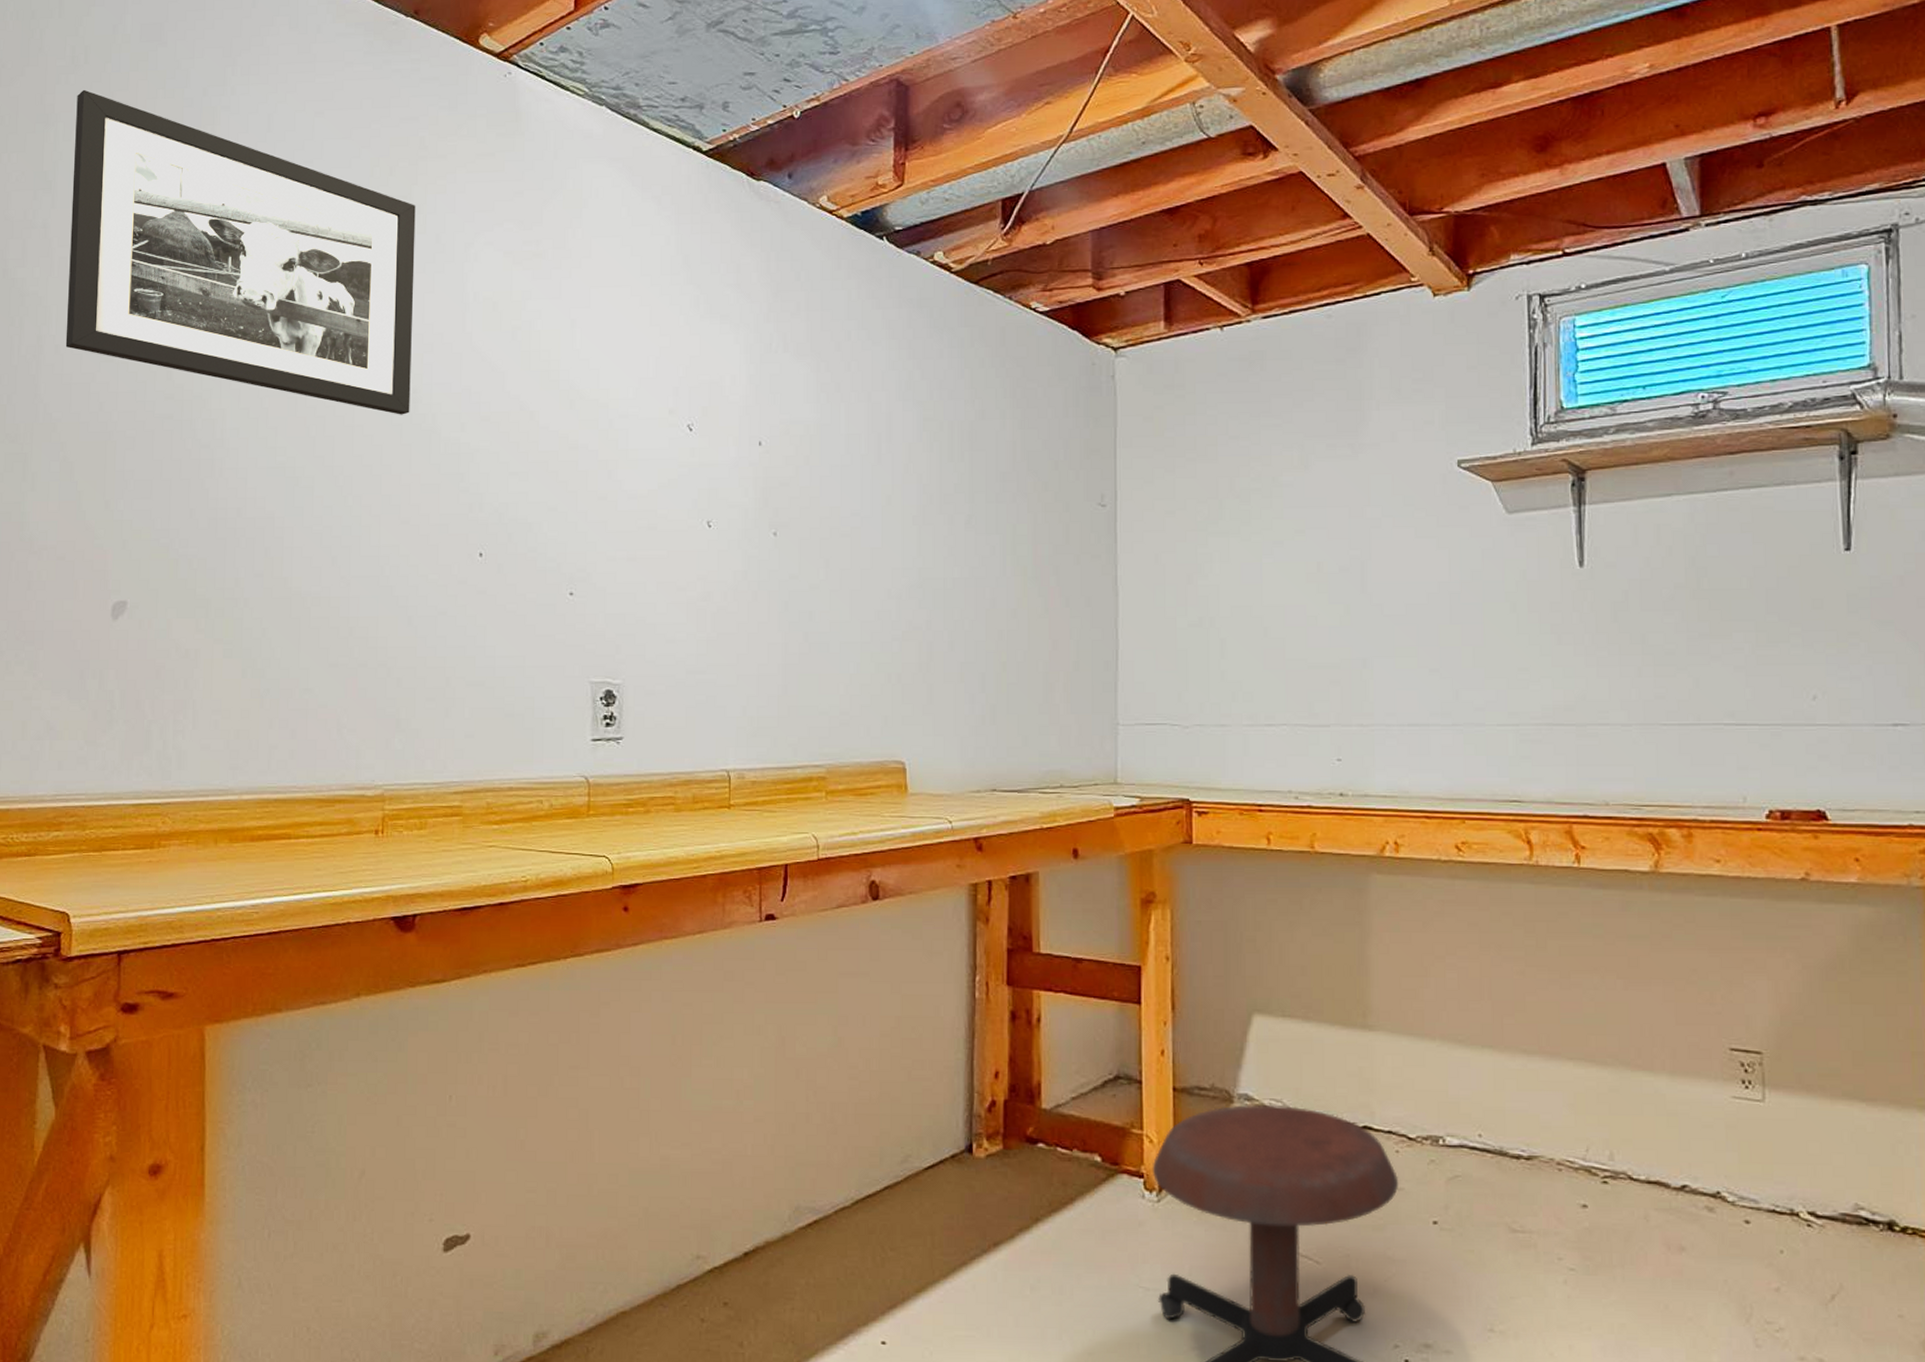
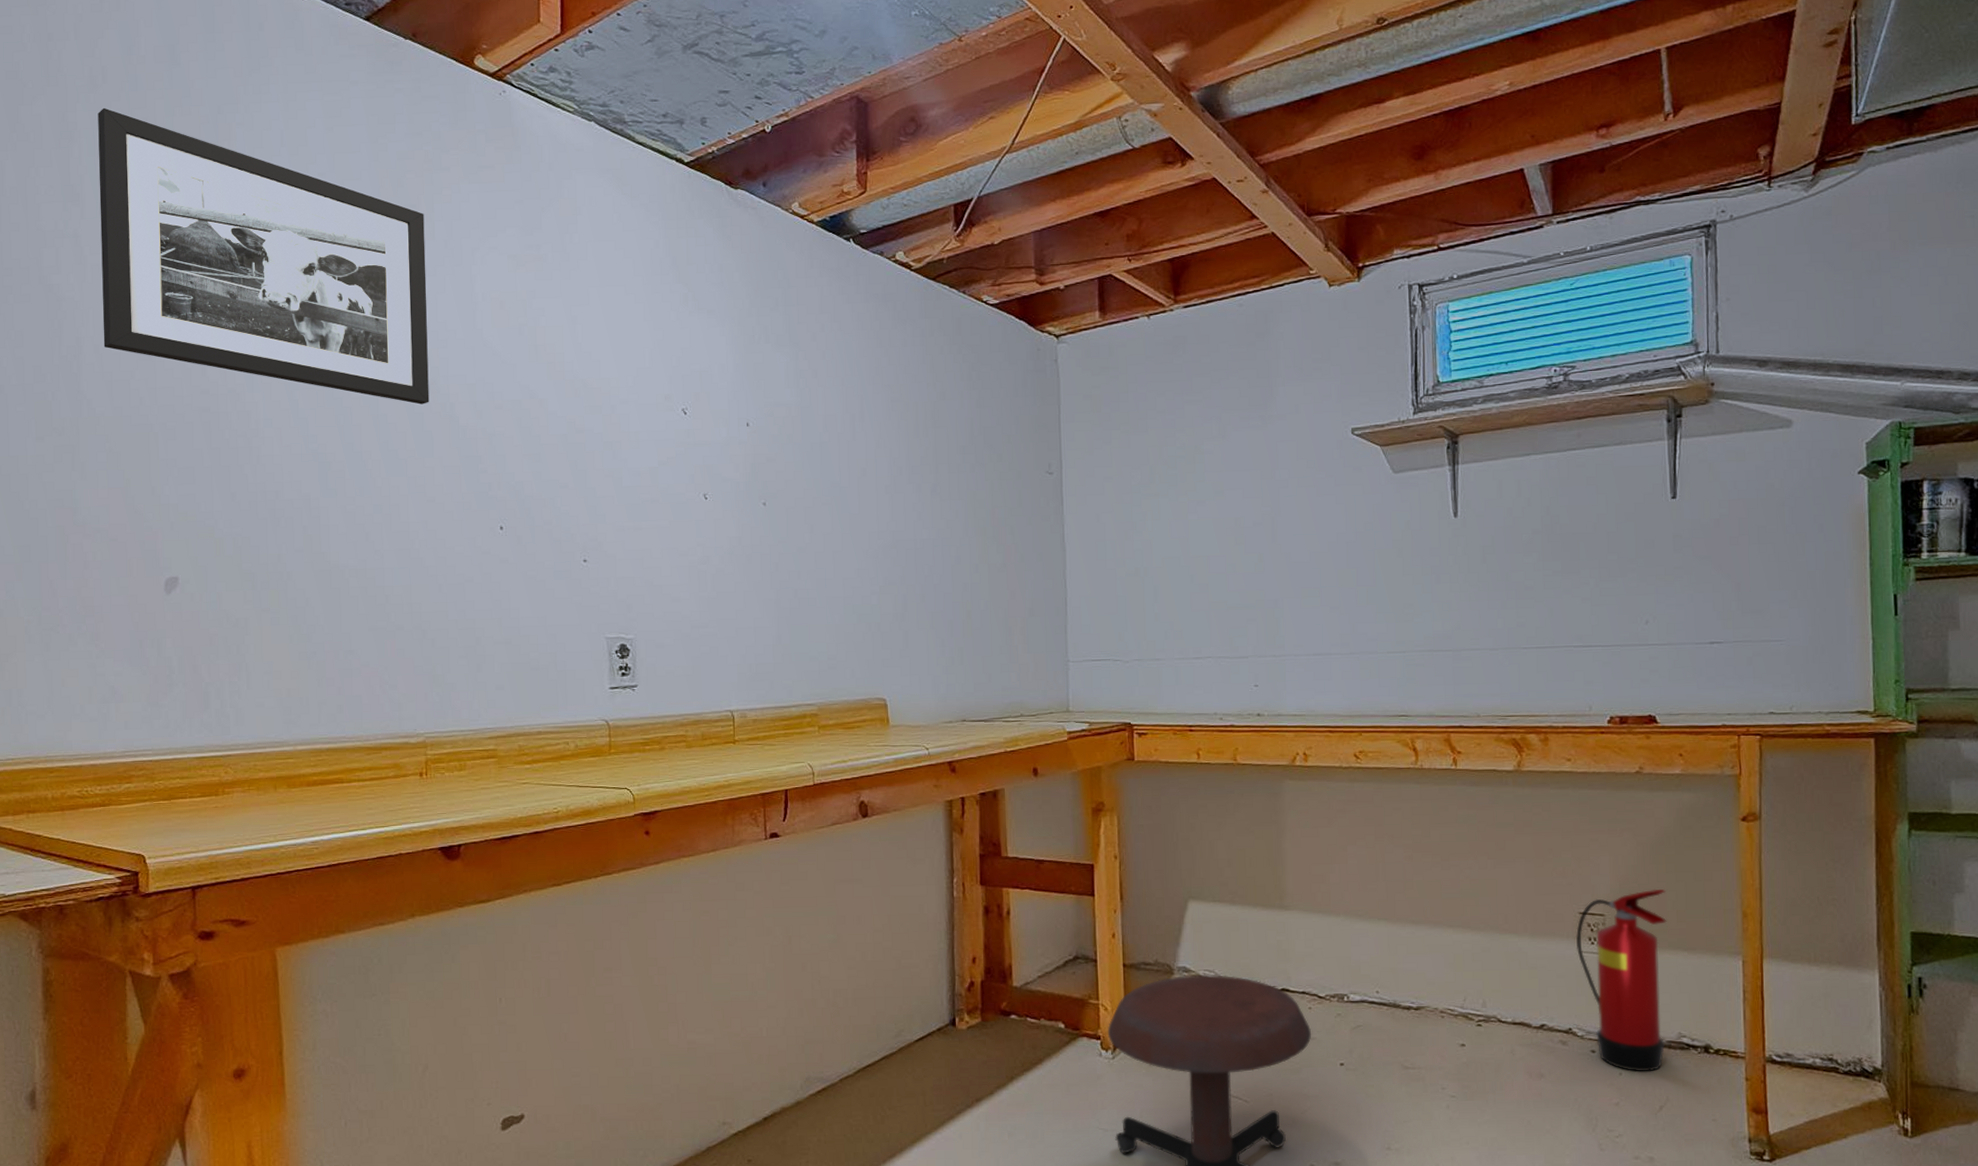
fire extinguisher: none [1725,1023,1840,1251] -> present [1575,889,1667,1072]

